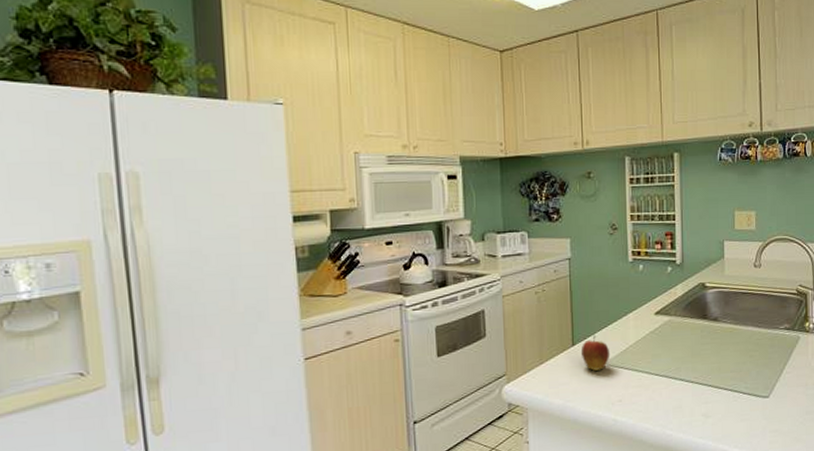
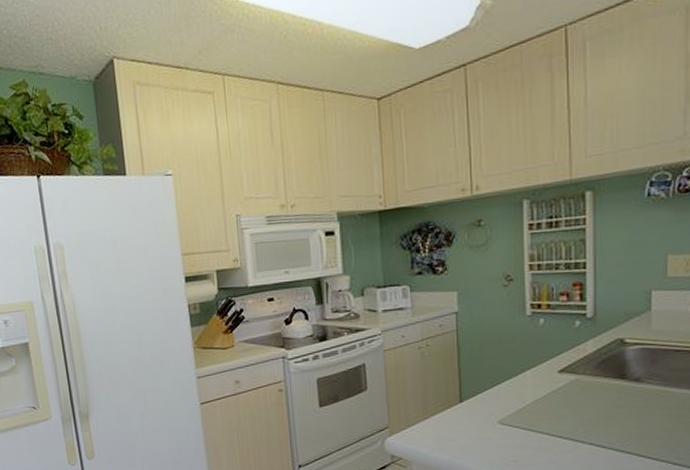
fruit: present [580,335,609,371] -> none [469,392,503,429]

